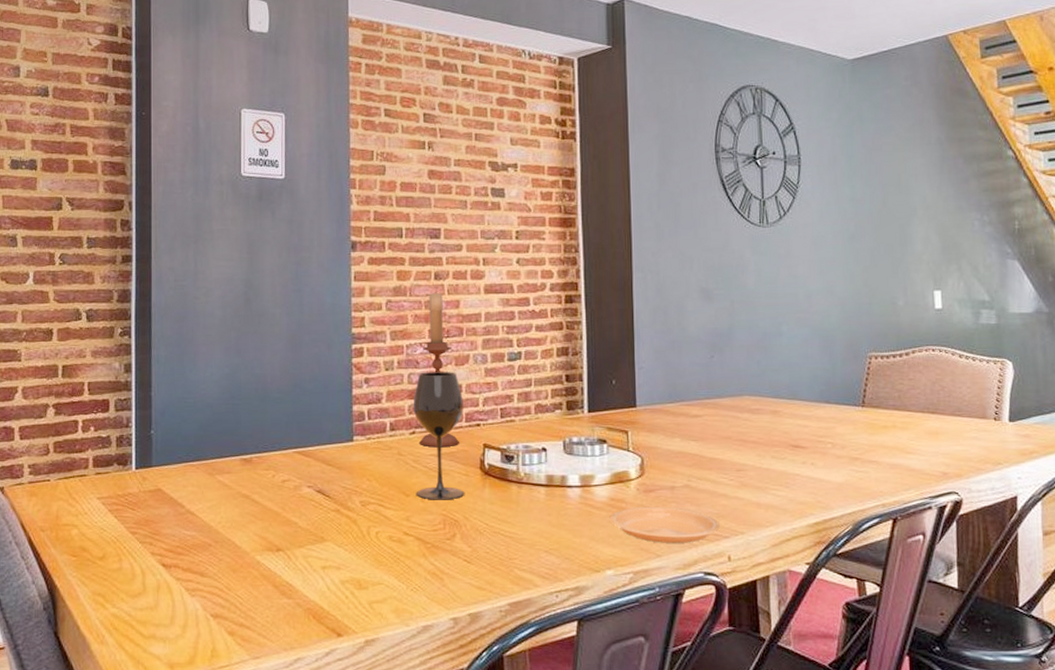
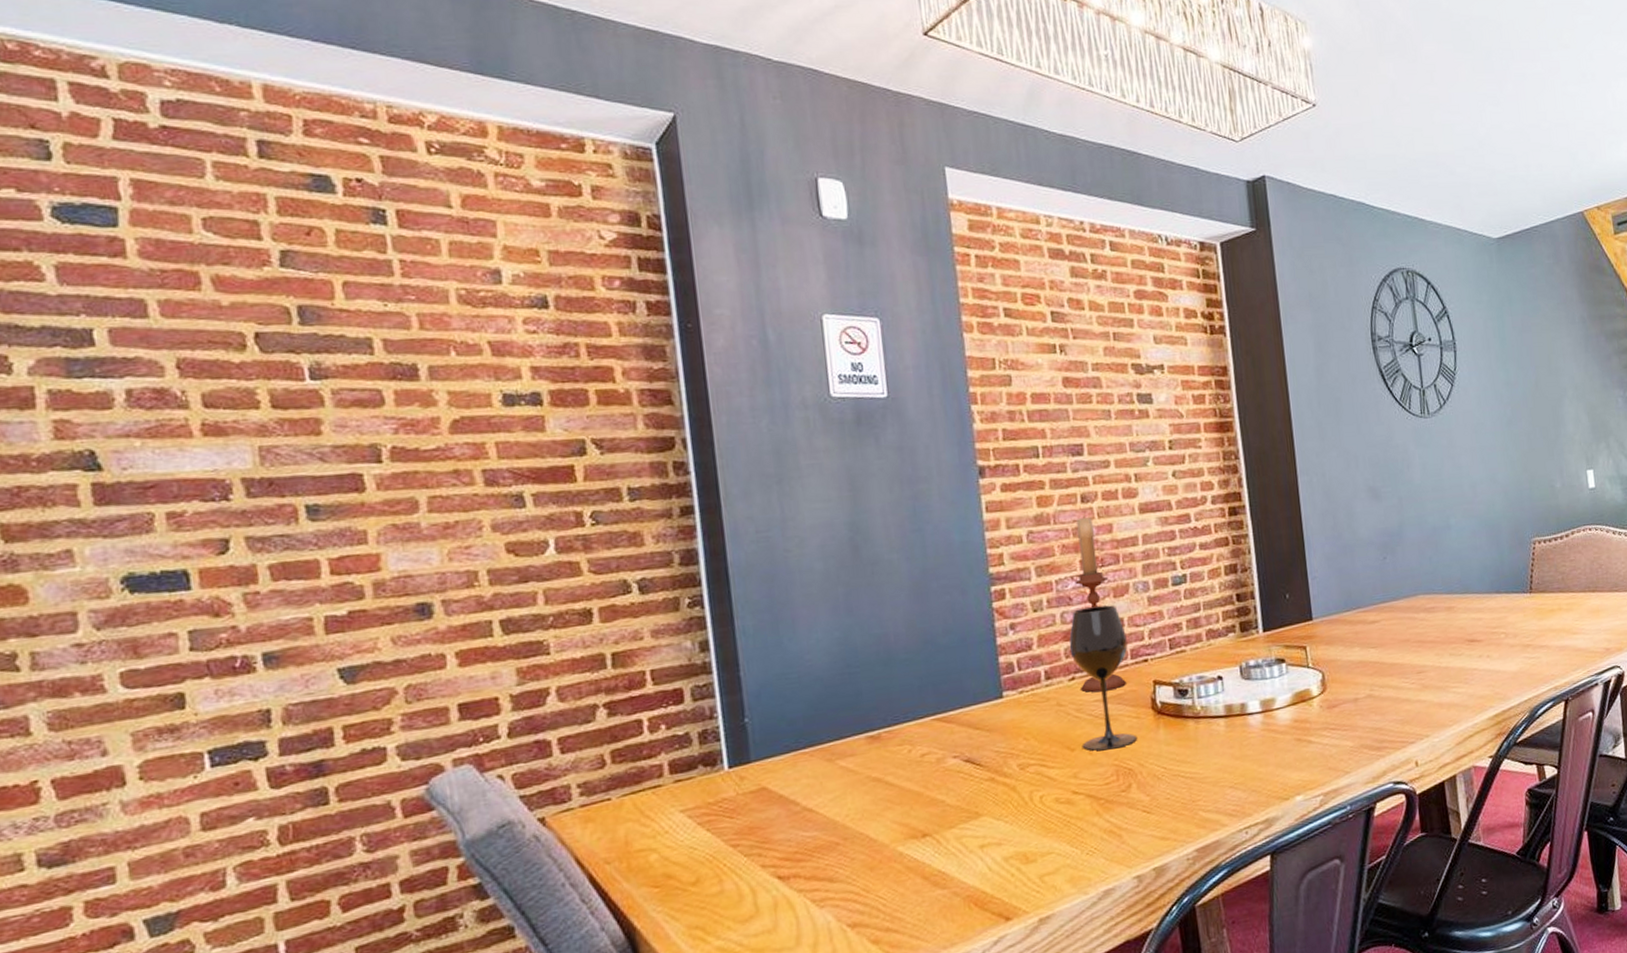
plate: present [609,506,720,543] -> none [1294,720,1405,760]

